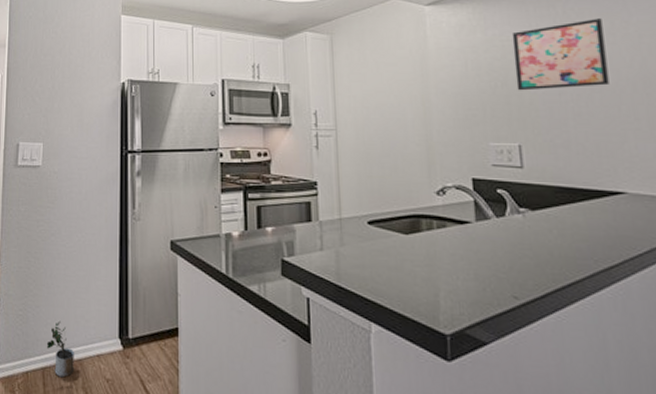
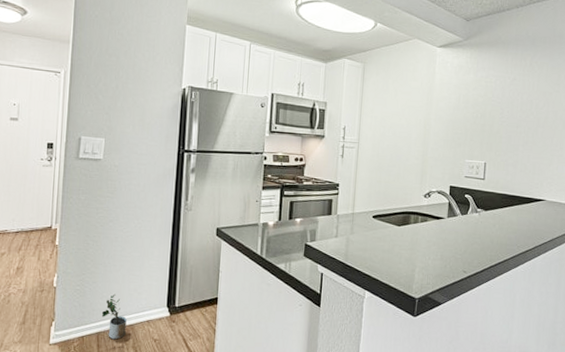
wall art: present [512,18,609,91] -> none [490,71,554,123]

